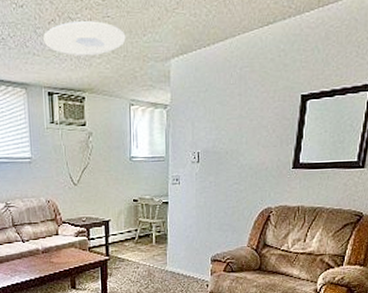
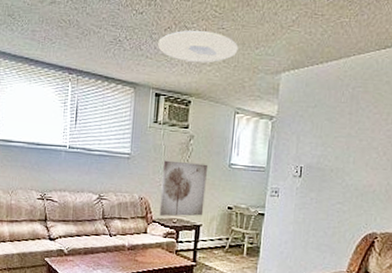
wall art: none [65,160,111,216] -> present [159,160,207,217]

